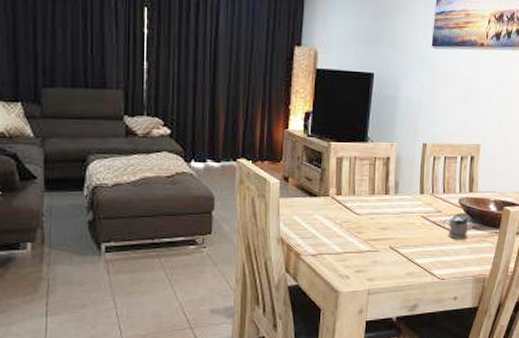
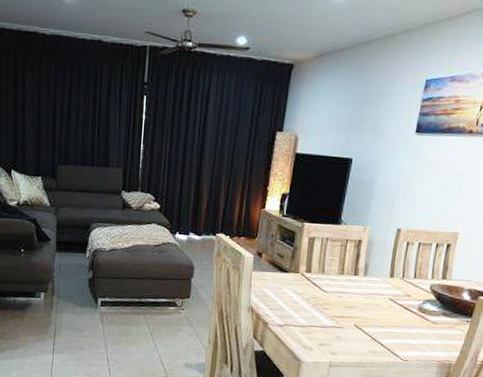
tea glass holder: present [443,218,469,240] -> none [411,303,440,325]

